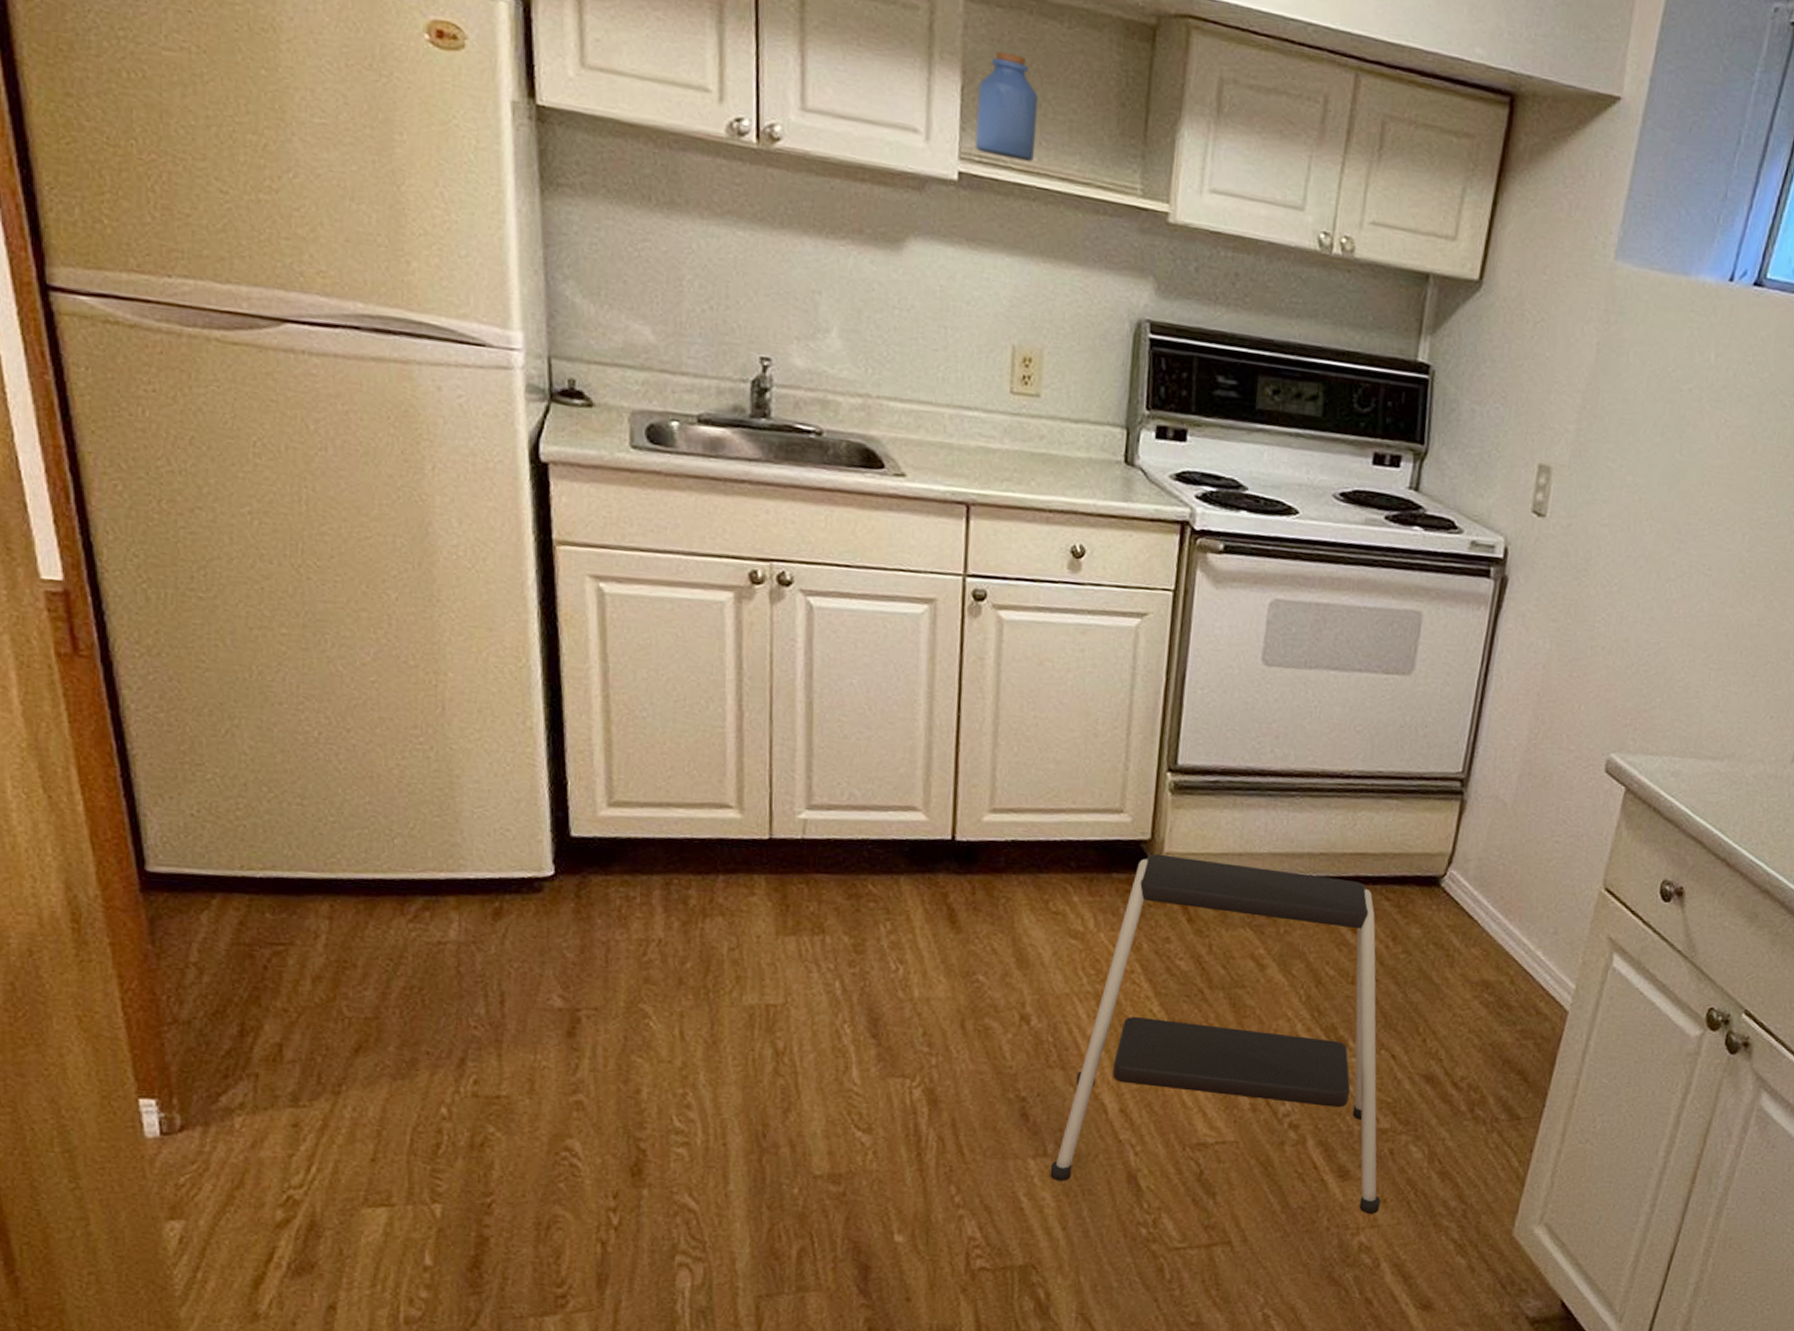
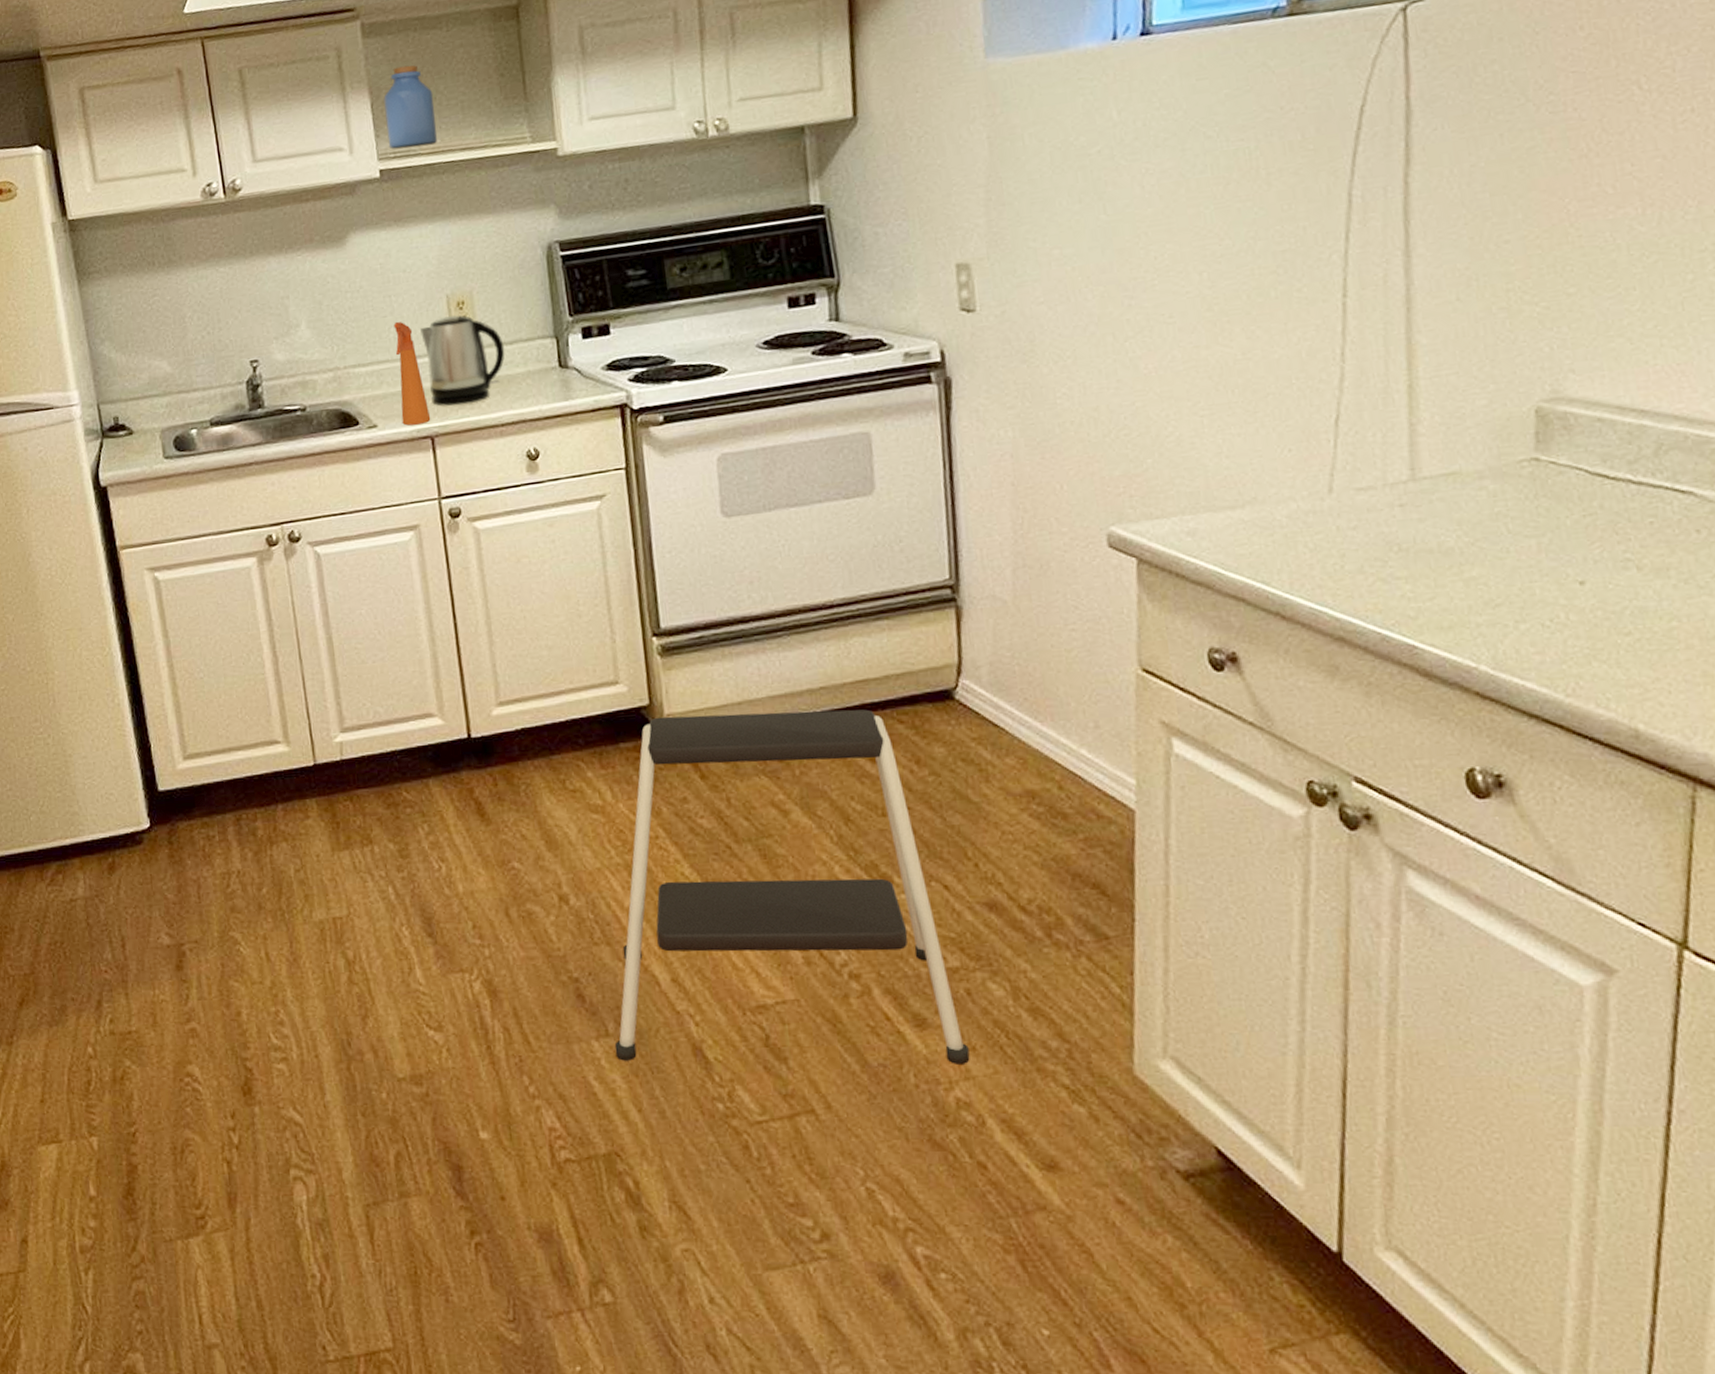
spray bottle: none [936,359,971,488] -> present [393,321,431,426]
kettle: none [974,370,1069,479] -> present [420,314,505,407]

